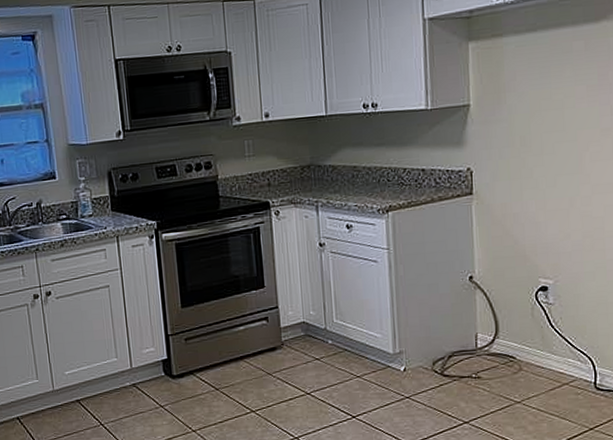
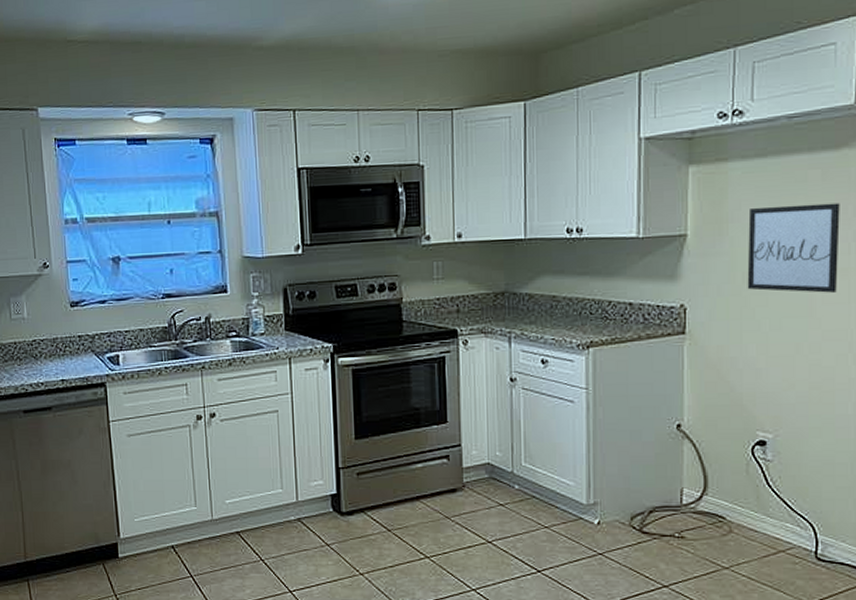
wall art: none [523,70,603,152] -> present [747,203,840,293]

